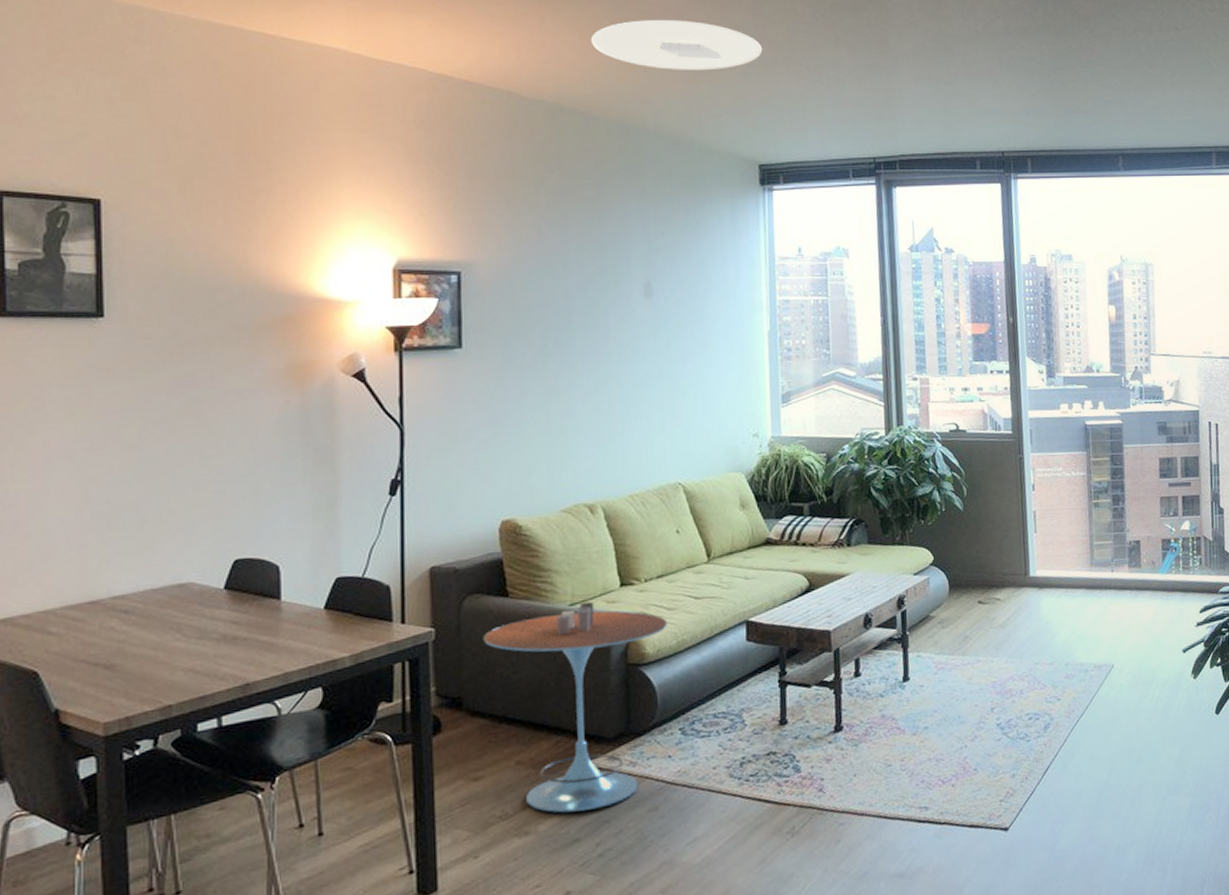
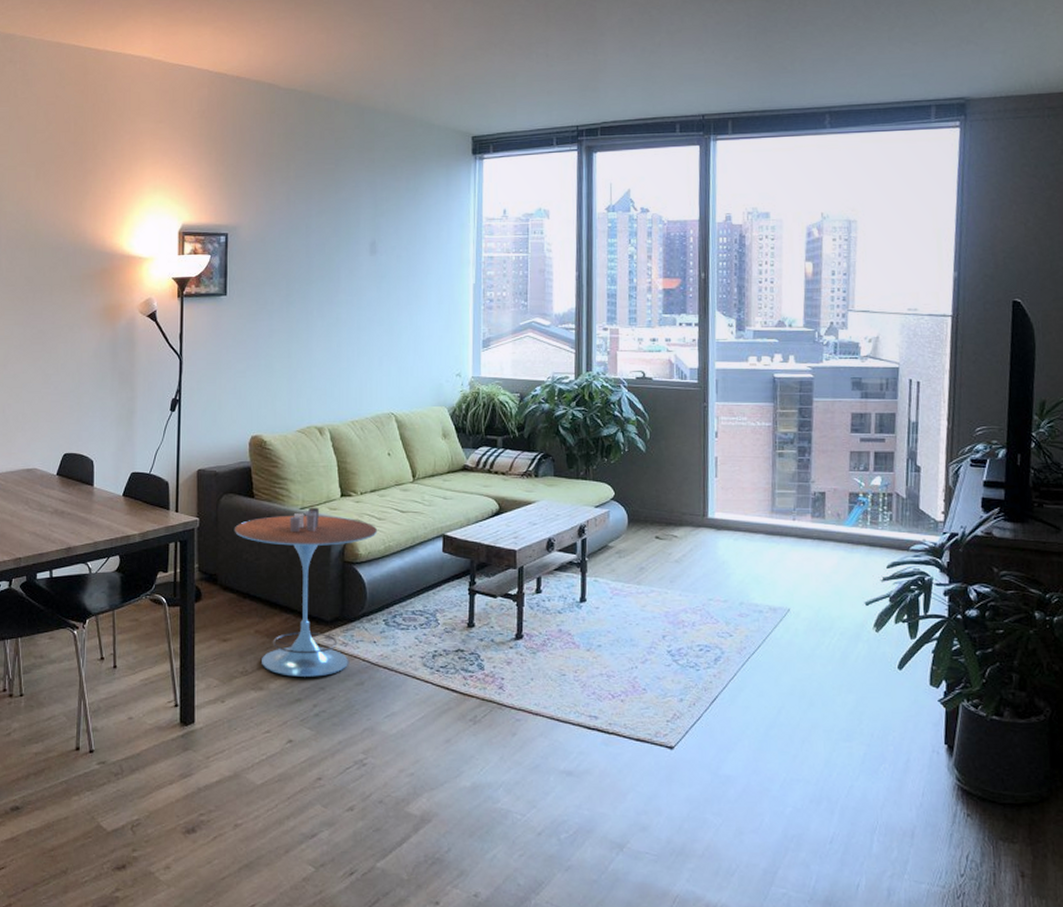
ceiling light: present [590,19,763,71] -> none [335,12,480,57]

